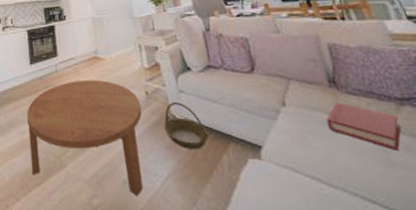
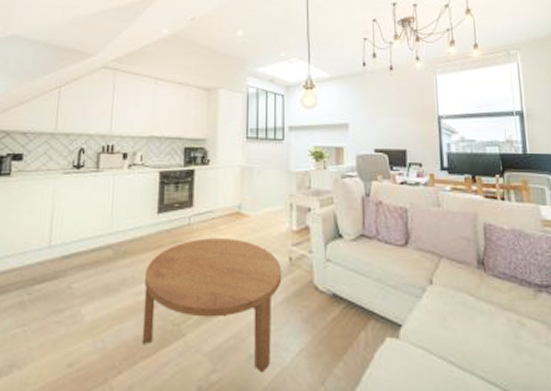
basket: present [164,102,209,149] -> none [304,272,350,324]
hardback book: present [326,102,401,150] -> none [468,284,534,336]

